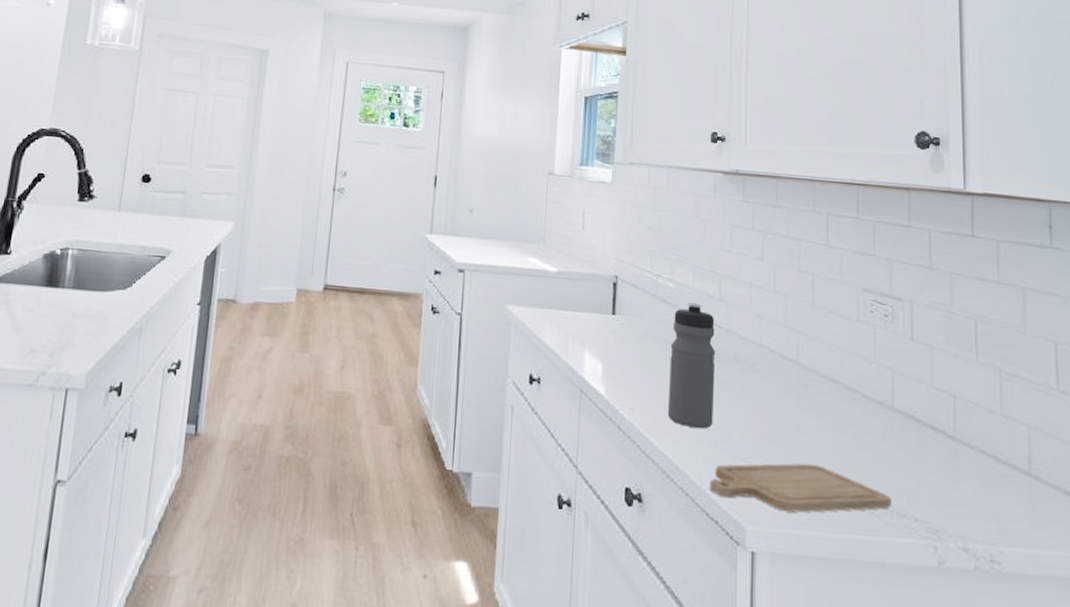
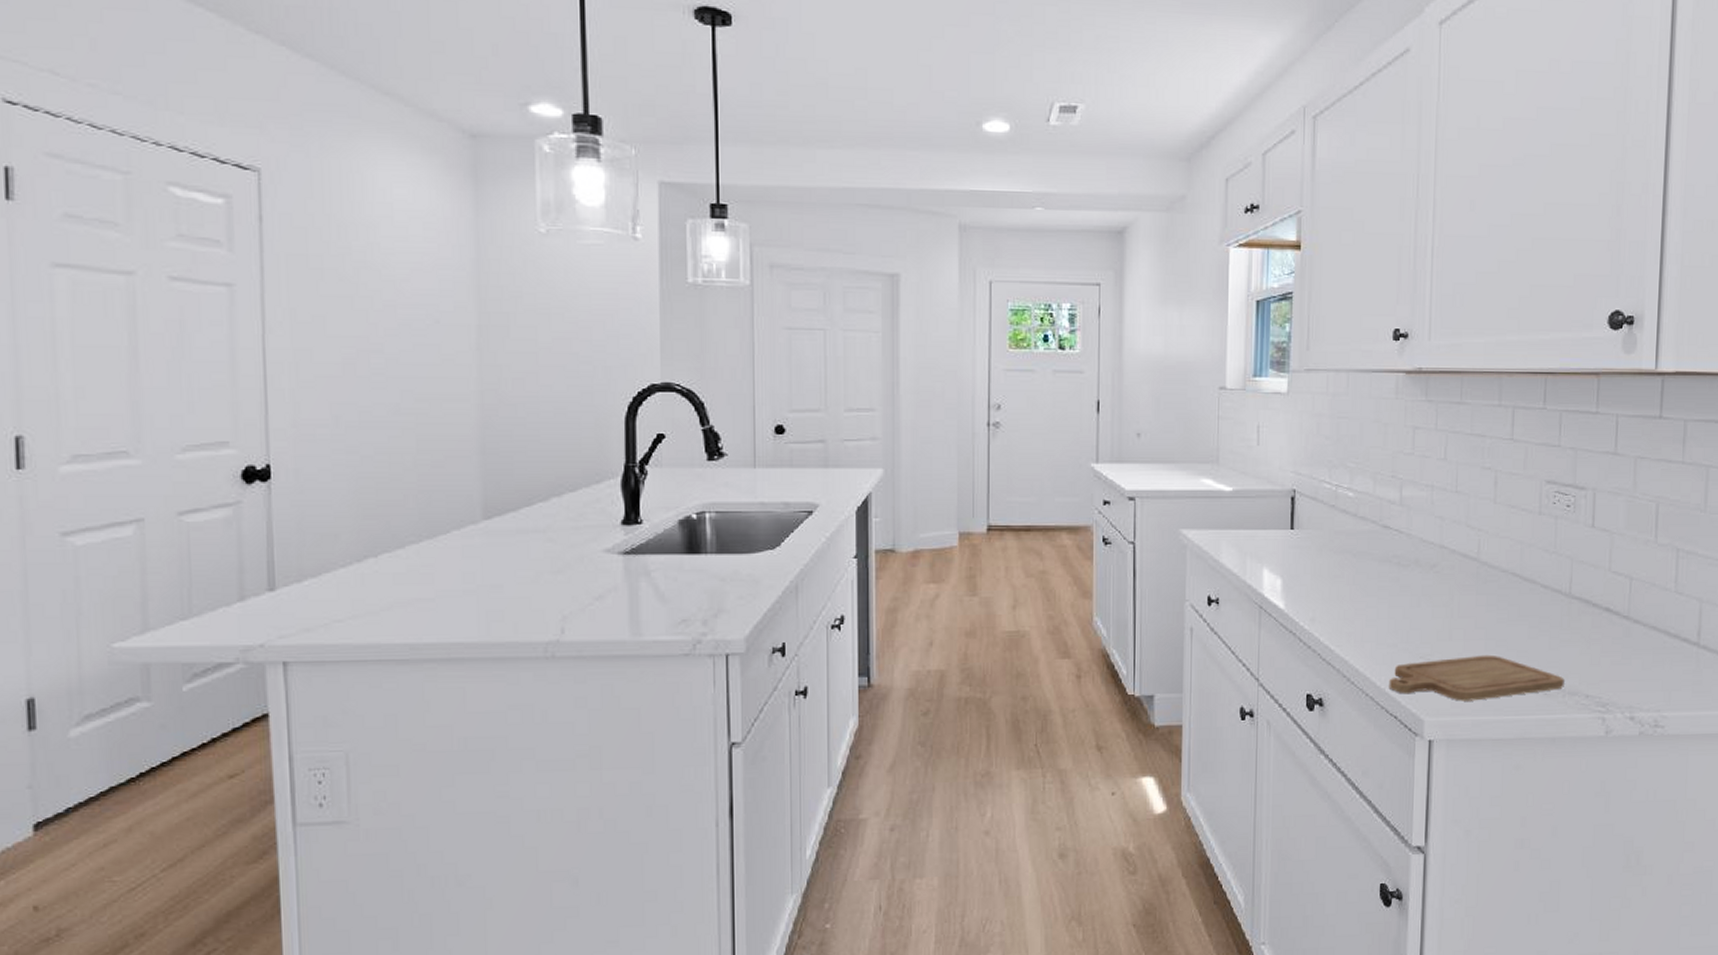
water bottle: present [667,303,716,429] -> none [1347,510,1396,633]

